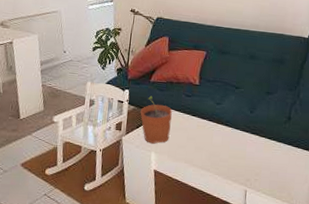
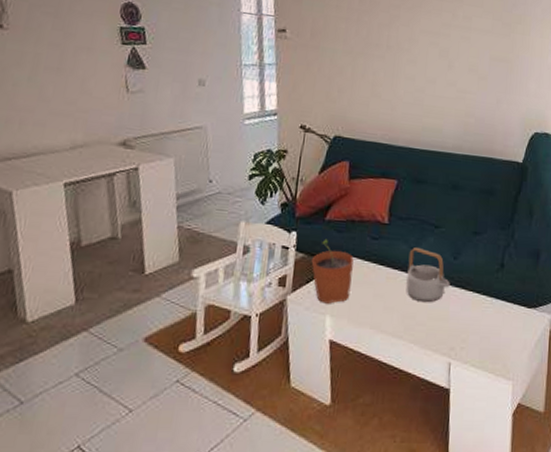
teapot: none [212,103,247,145] -> present [406,248,450,303]

